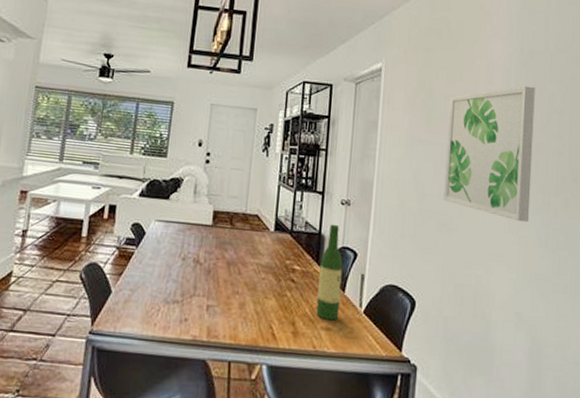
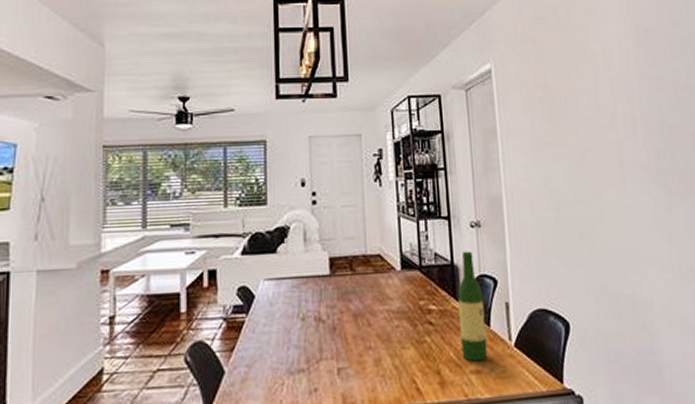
wall art: present [443,85,535,223] -> none [569,66,676,216]

